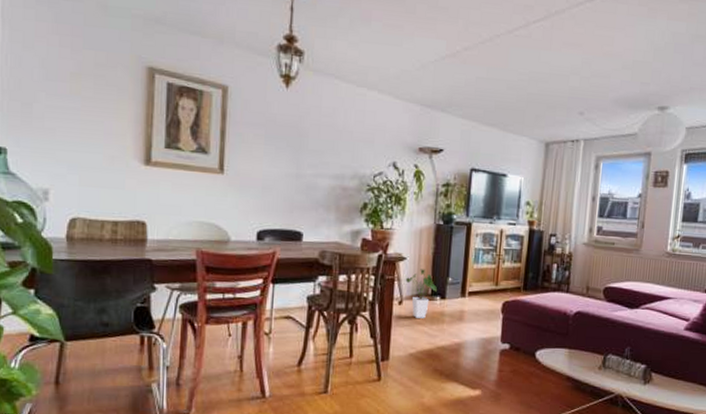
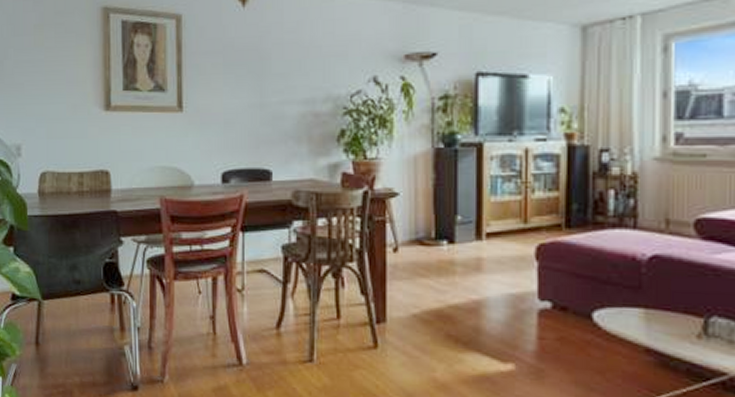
house plant: present [406,269,437,319] -> none [401,206,442,269]

